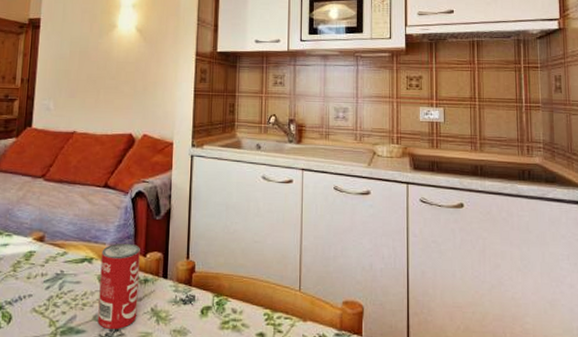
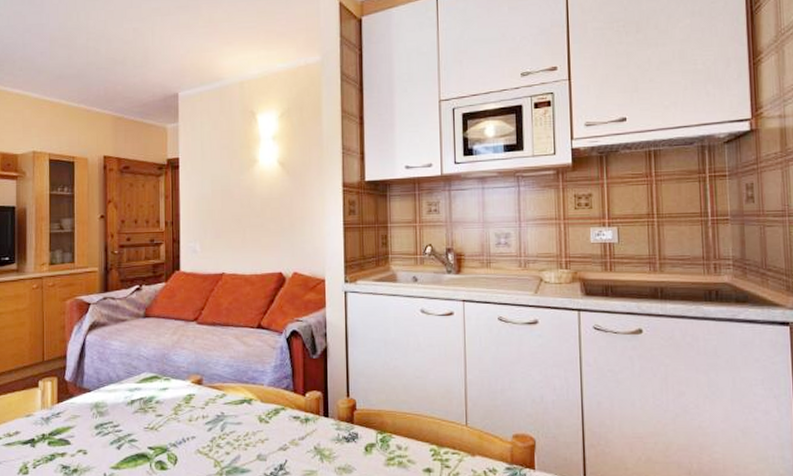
beverage can: present [97,243,140,330] -> none [260,383,300,469]

